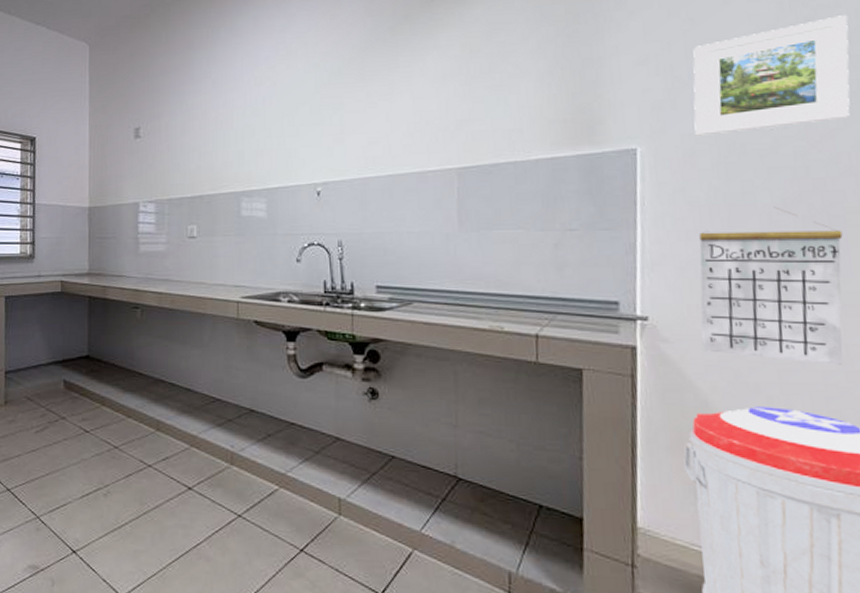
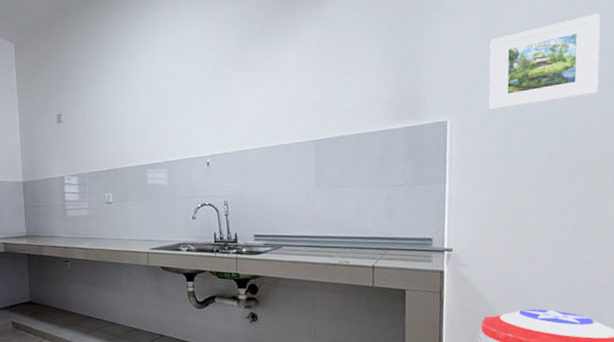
calendar: present [699,206,844,365] -> none [488,162,589,277]

